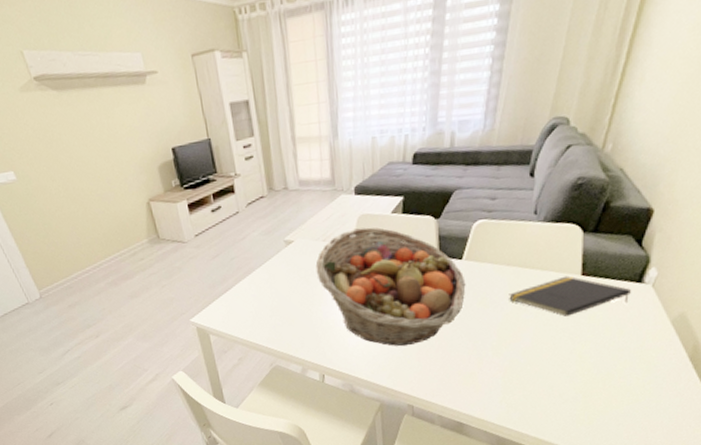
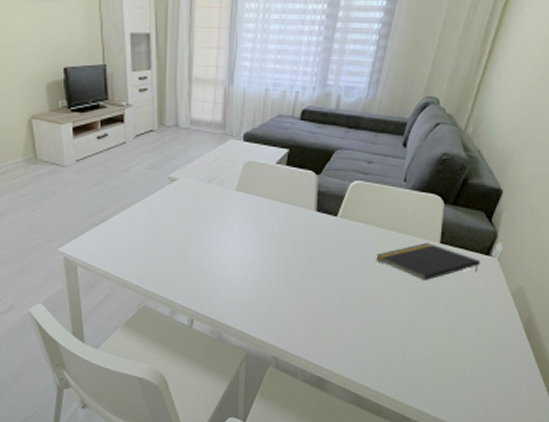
fruit basket: present [315,227,466,347] -> none [197,174,339,297]

